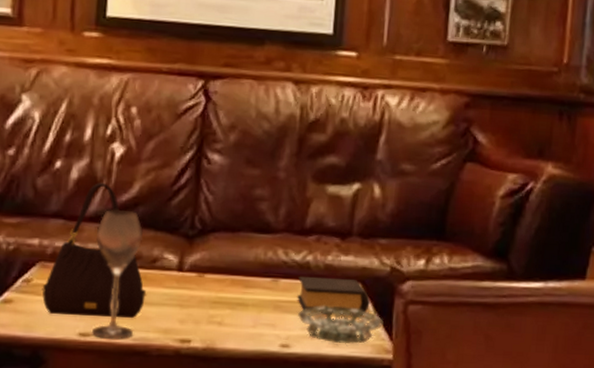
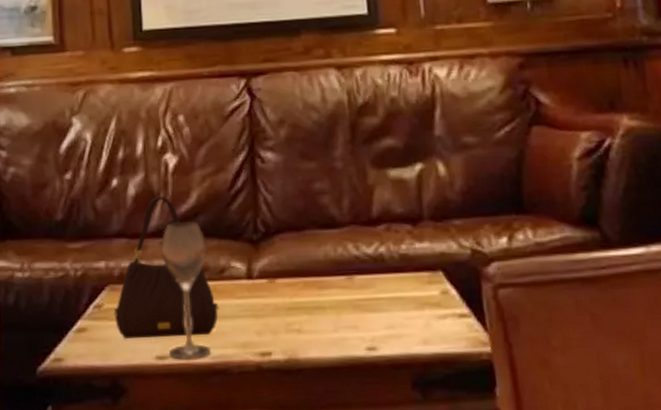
book: present [297,276,371,314] -> none [374,267,456,308]
ashtray: present [298,306,384,344] -> none [380,298,474,340]

